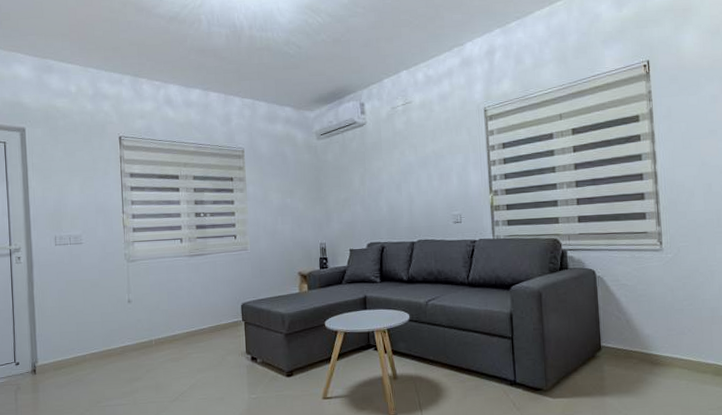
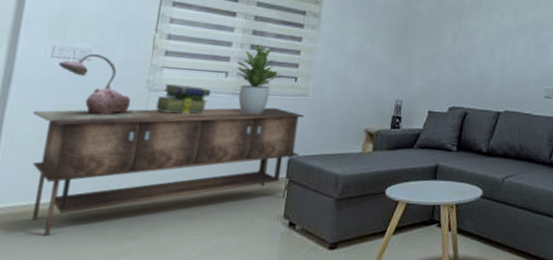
table lamp: none [51,237,133,295] -> present [32,53,151,122]
sideboard: none [59,263,250,382] -> present [31,107,305,236]
stack of books: none [134,253,173,278] -> present [155,84,212,114]
potted plant: none [187,211,225,272] -> present [237,44,283,115]

